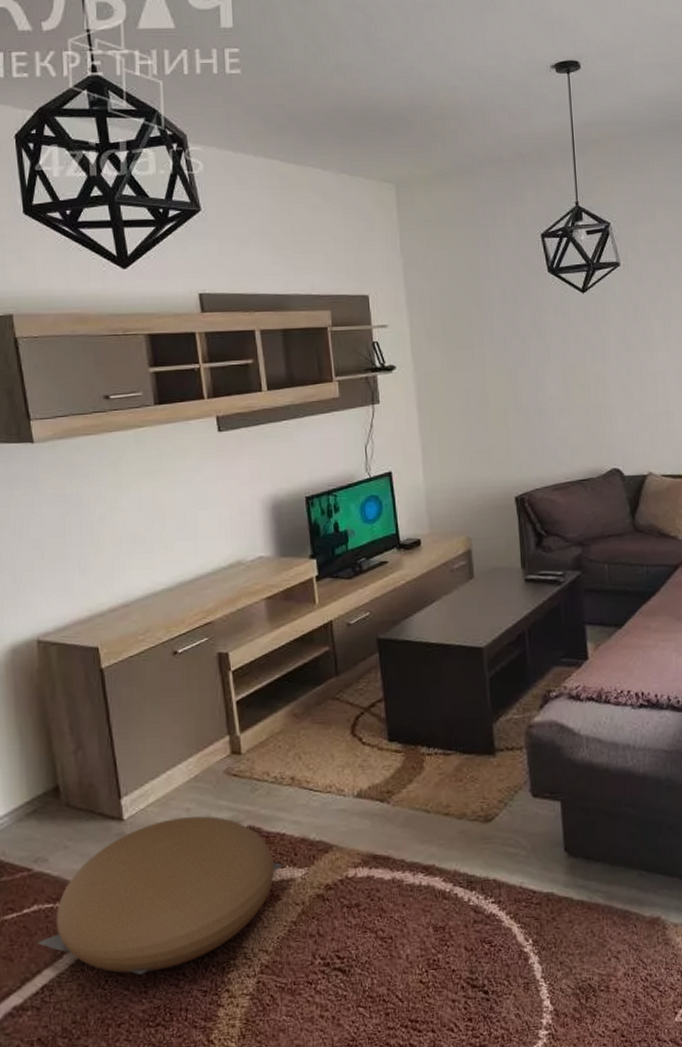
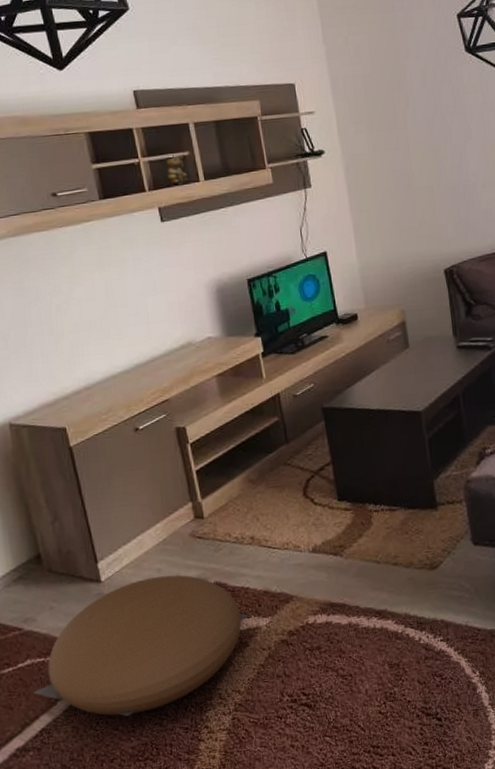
decorative figurine: none [228,362,251,395] -> present [167,155,189,186]

